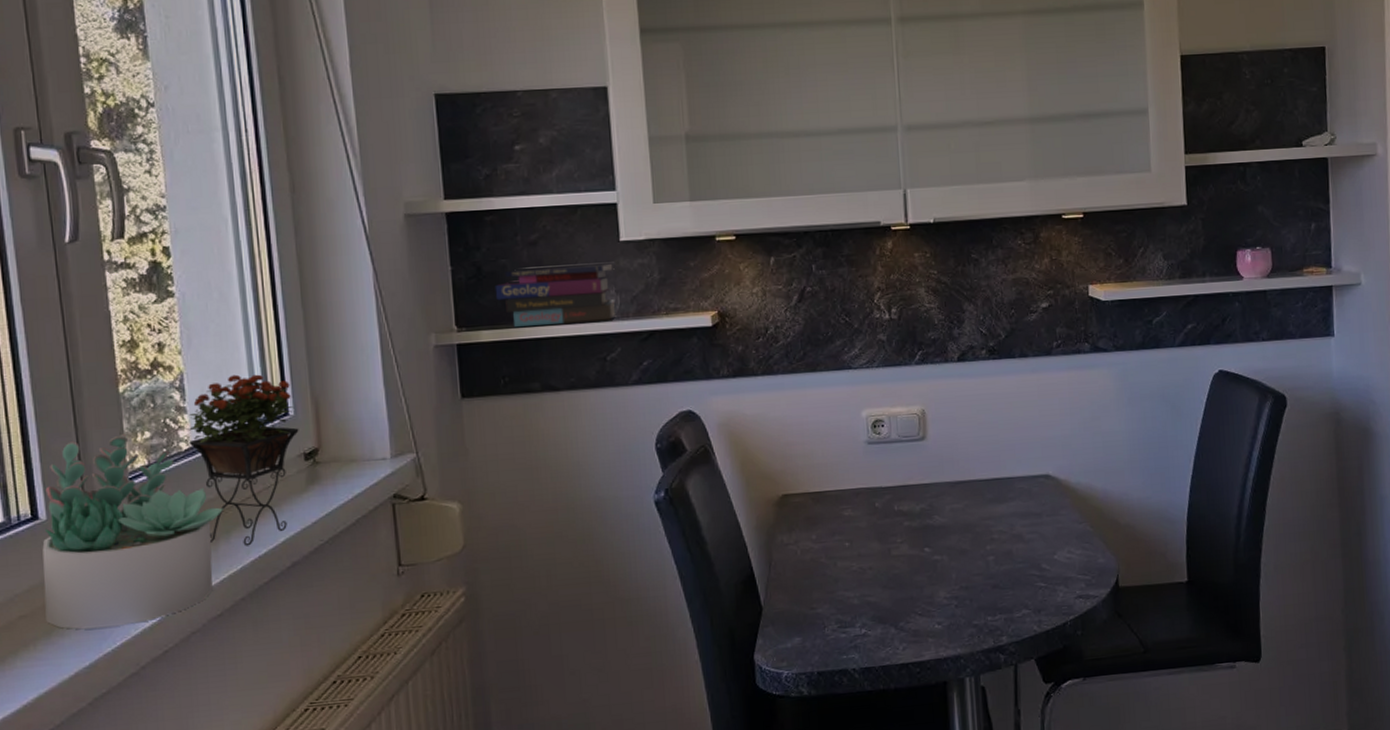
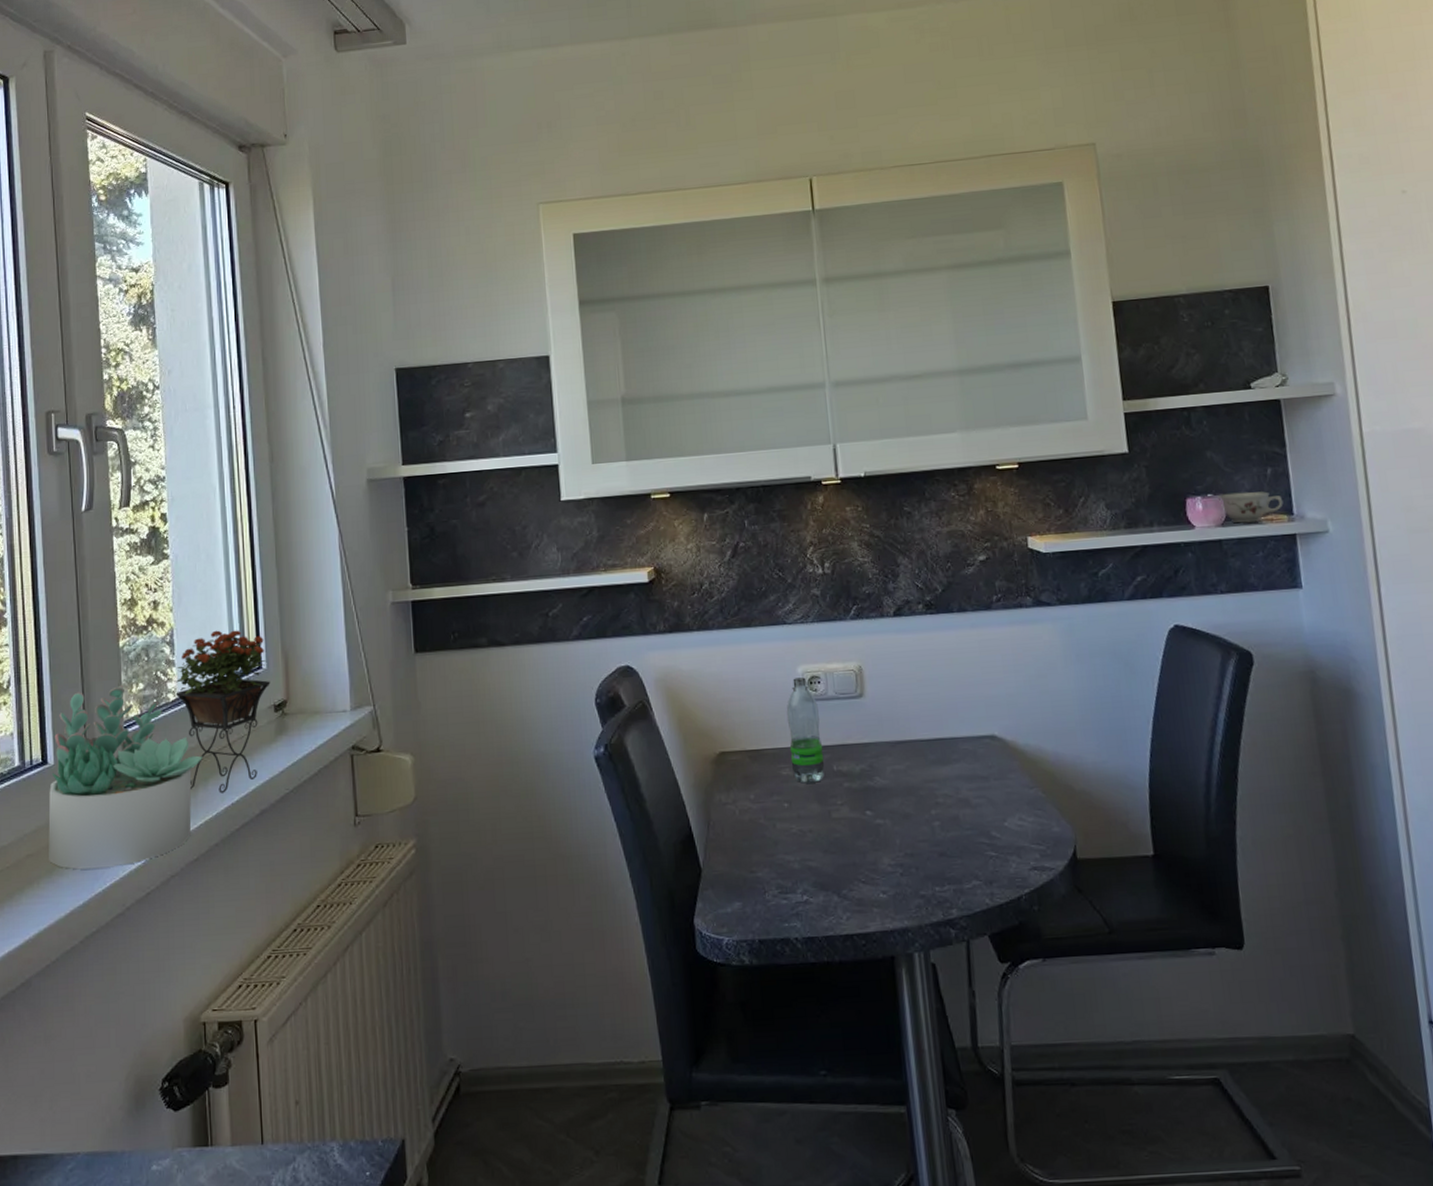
books: present [495,262,616,328] -> none [446,521,558,585]
bottle: none [849,421,886,523] -> present [786,677,825,784]
teacup: none [1265,245,1323,275] -> present [1217,491,1283,524]

